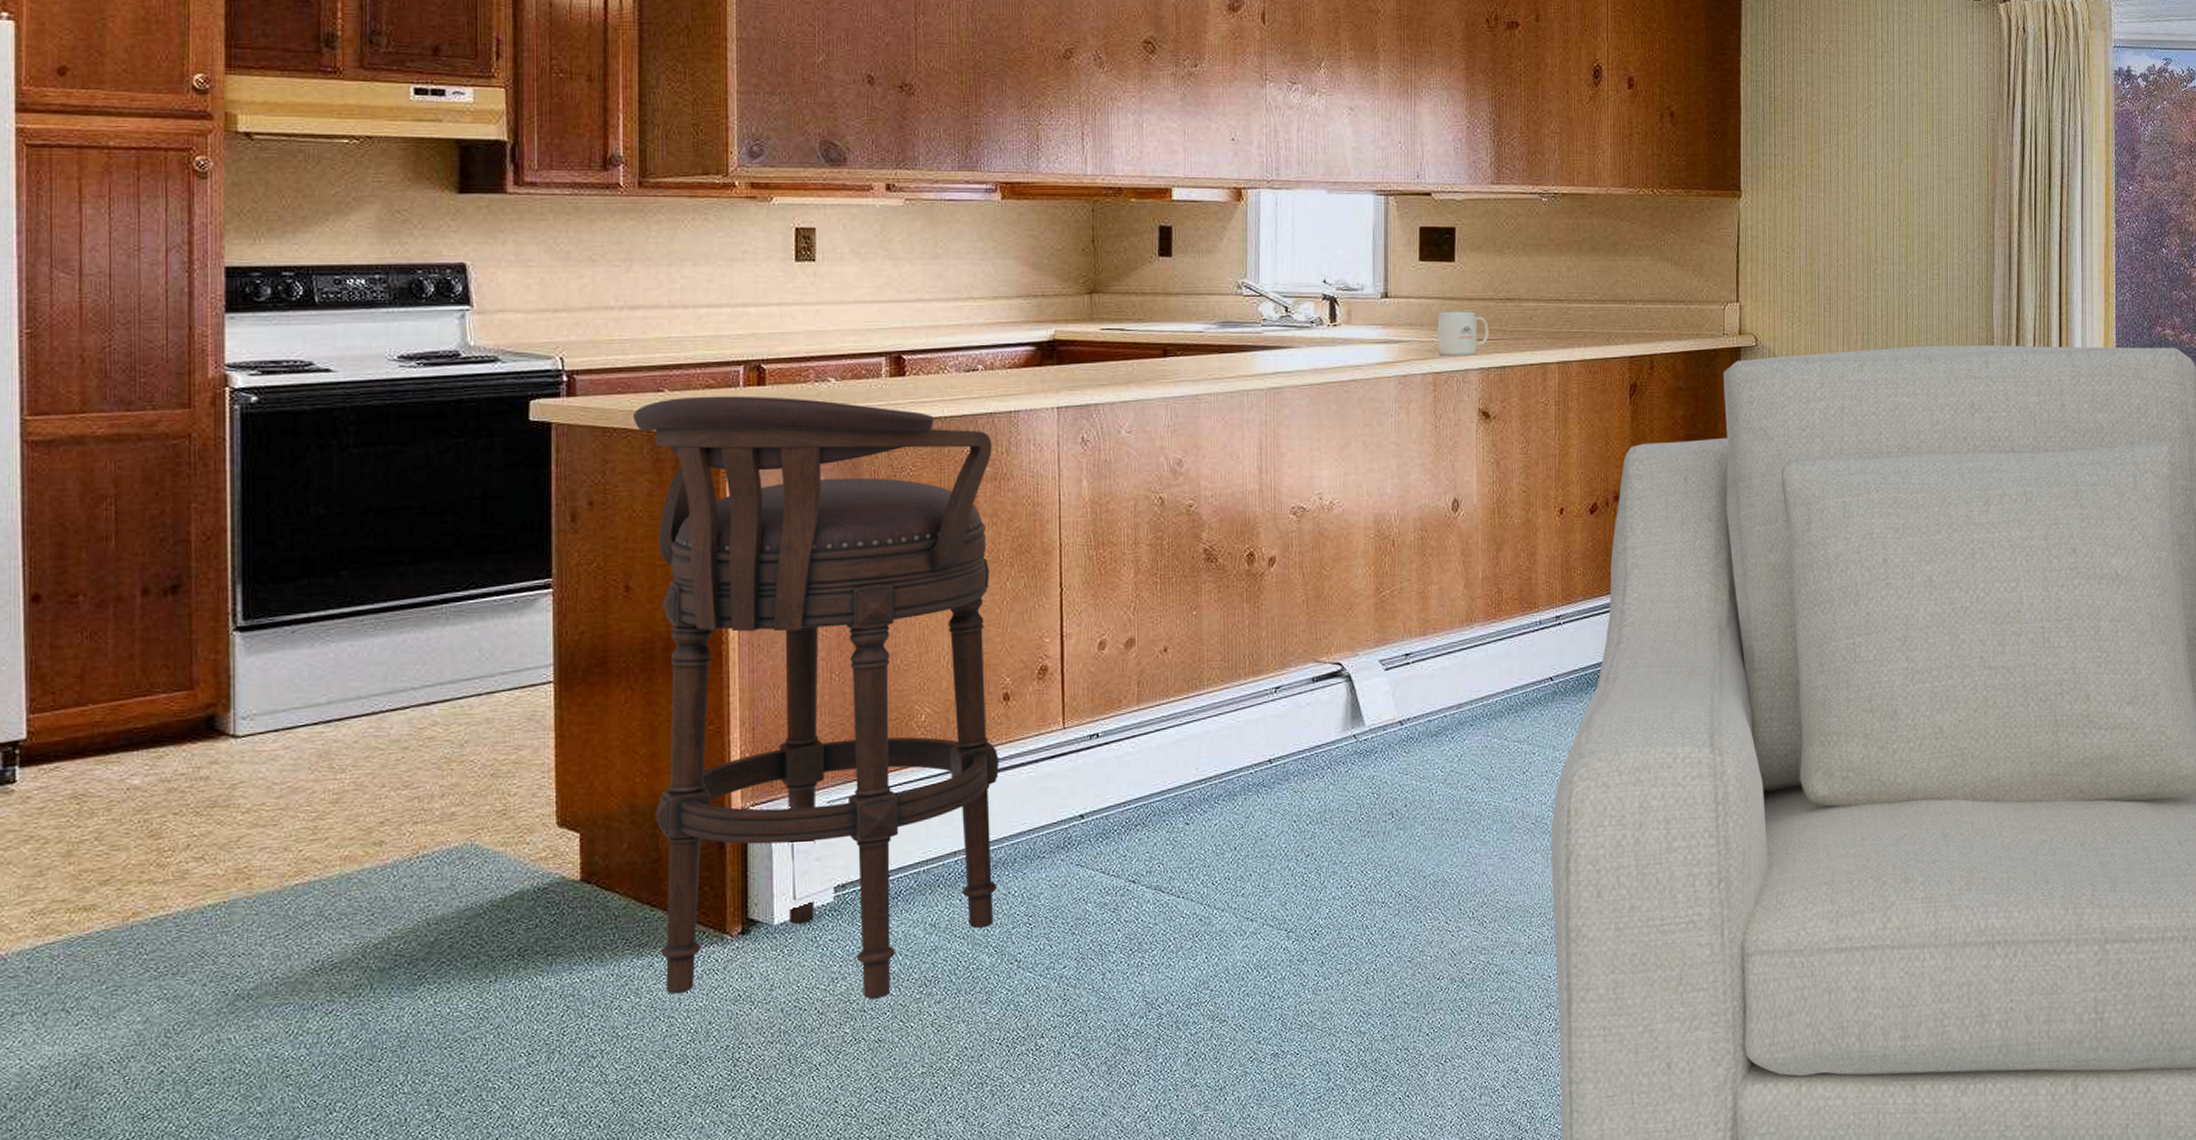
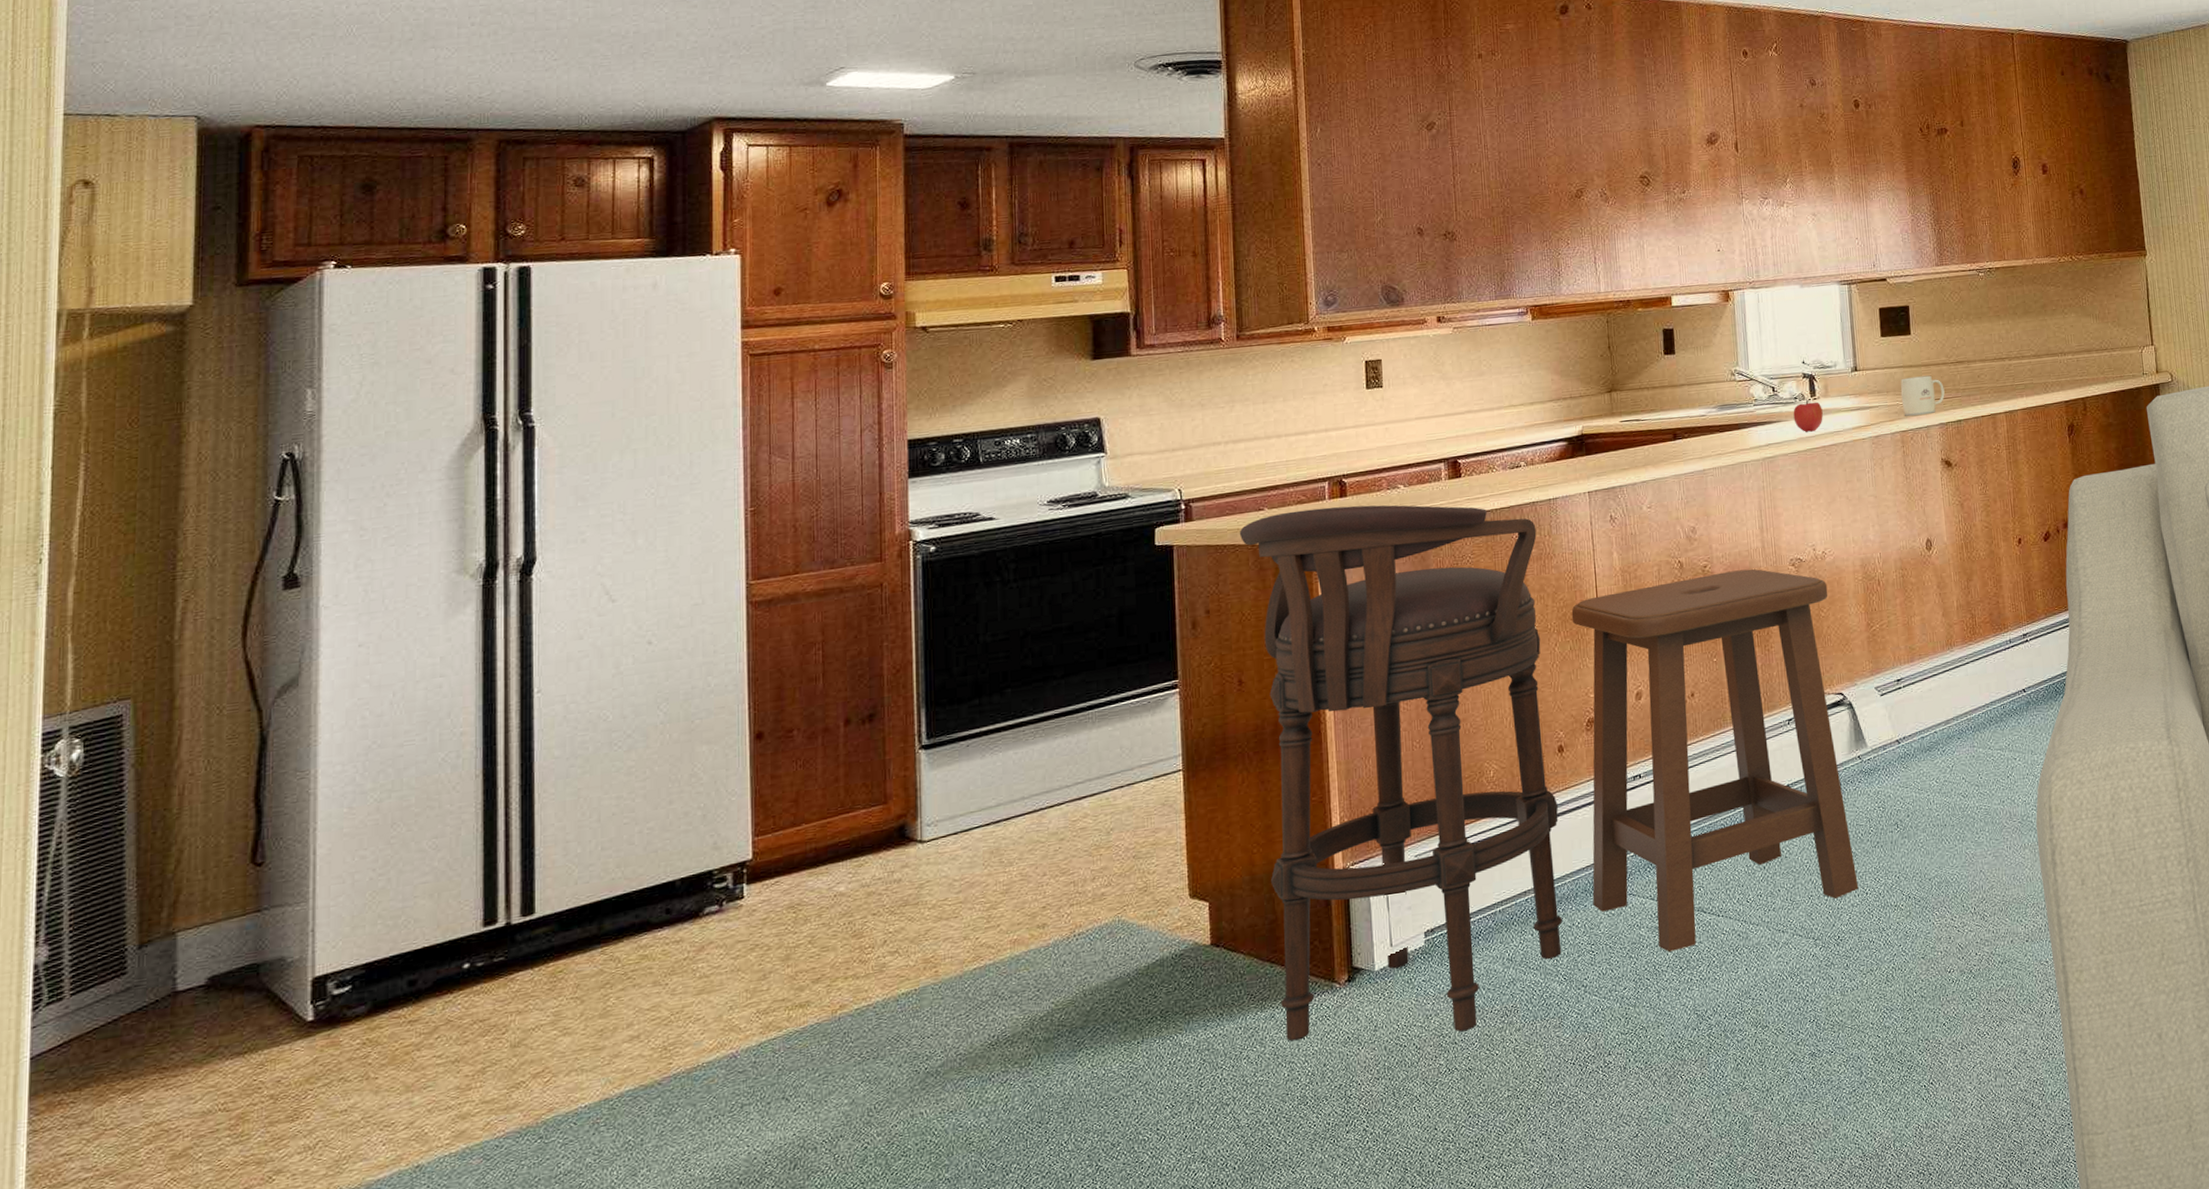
stool: none [1028,513,1342,931] -> present [1571,568,1859,952]
fruit: none [1308,325,1343,364] -> present [1793,399,1823,433]

